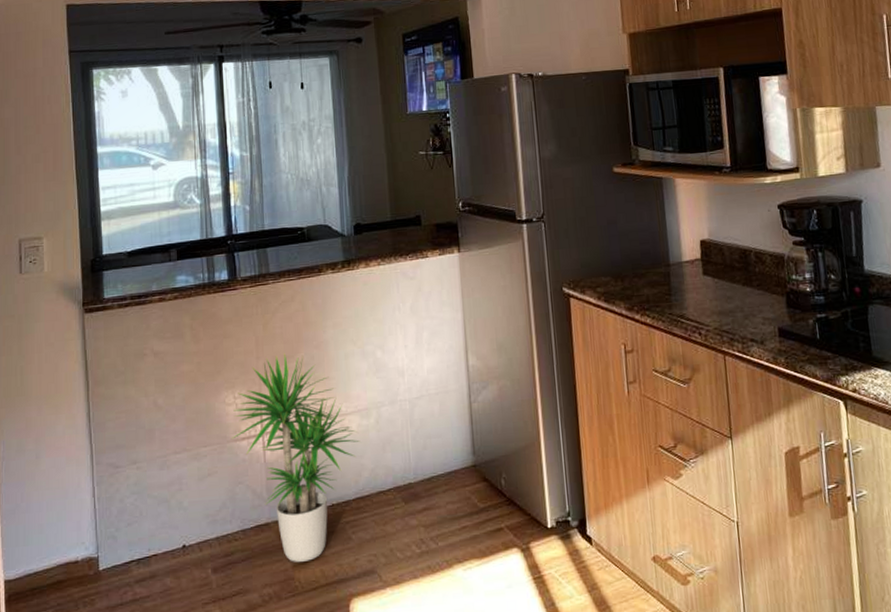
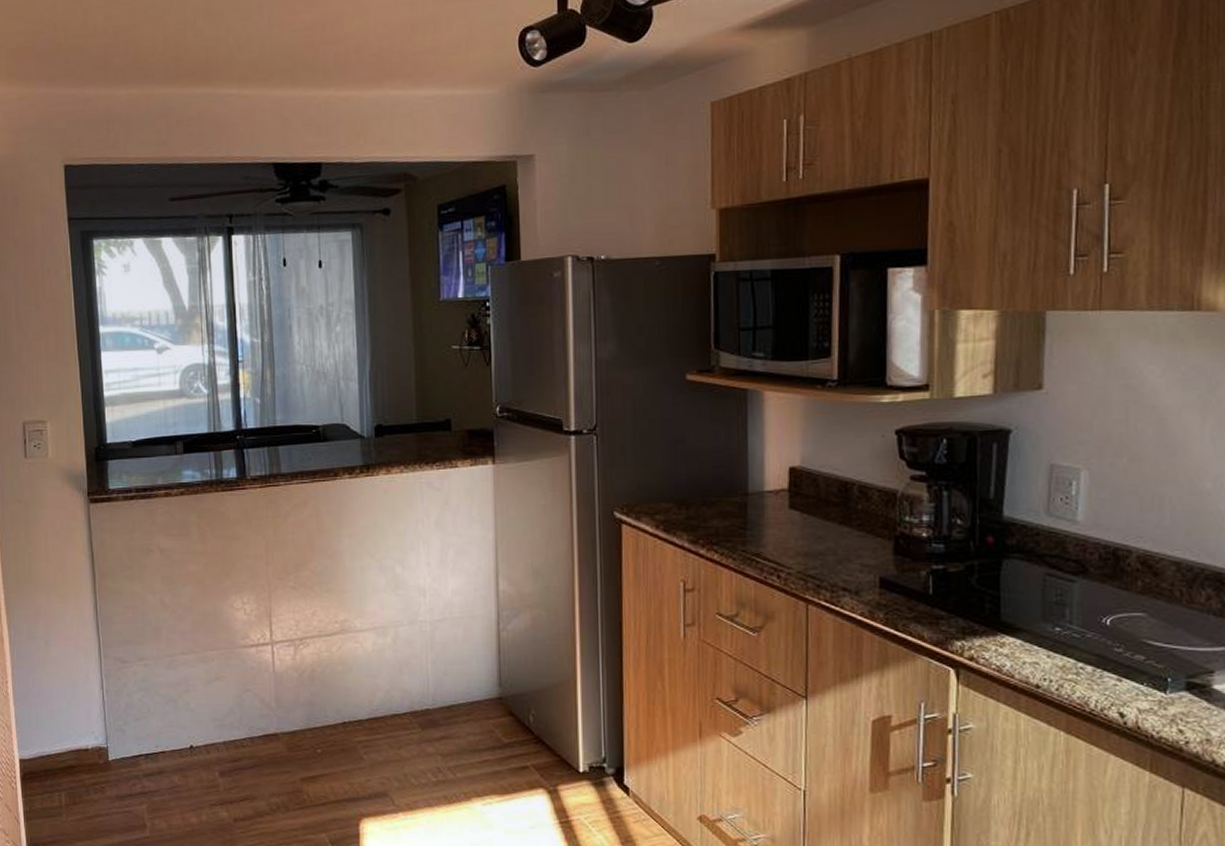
potted plant: present [231,353,361,562] -> none [239,561,376,776]

